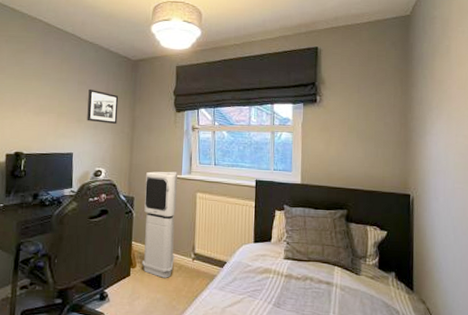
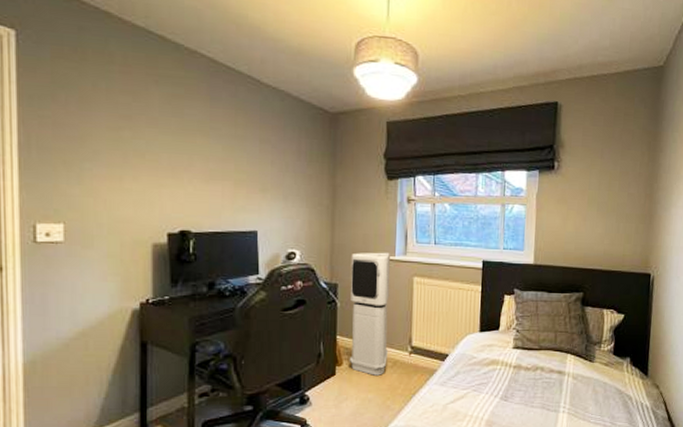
picture frame: present [87,88,119,124] -> none [273,149,314,194]

